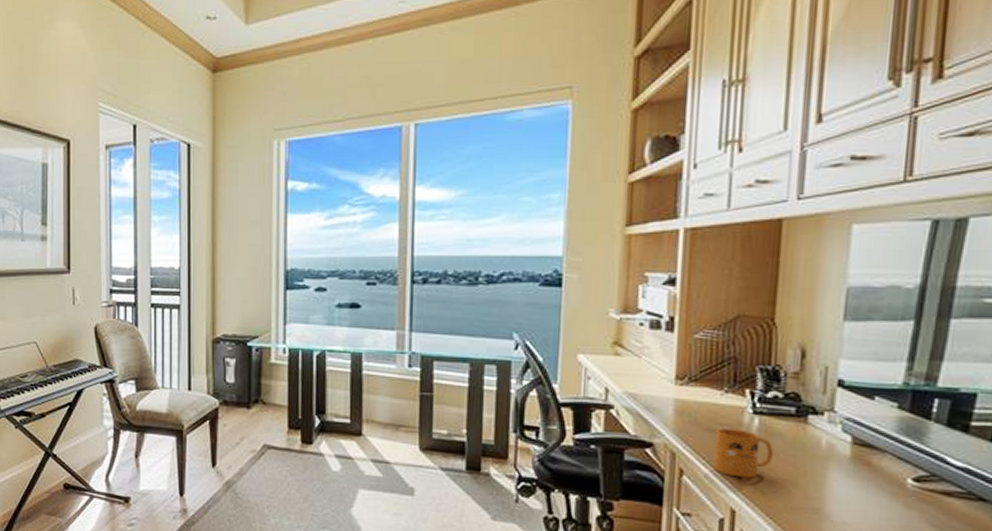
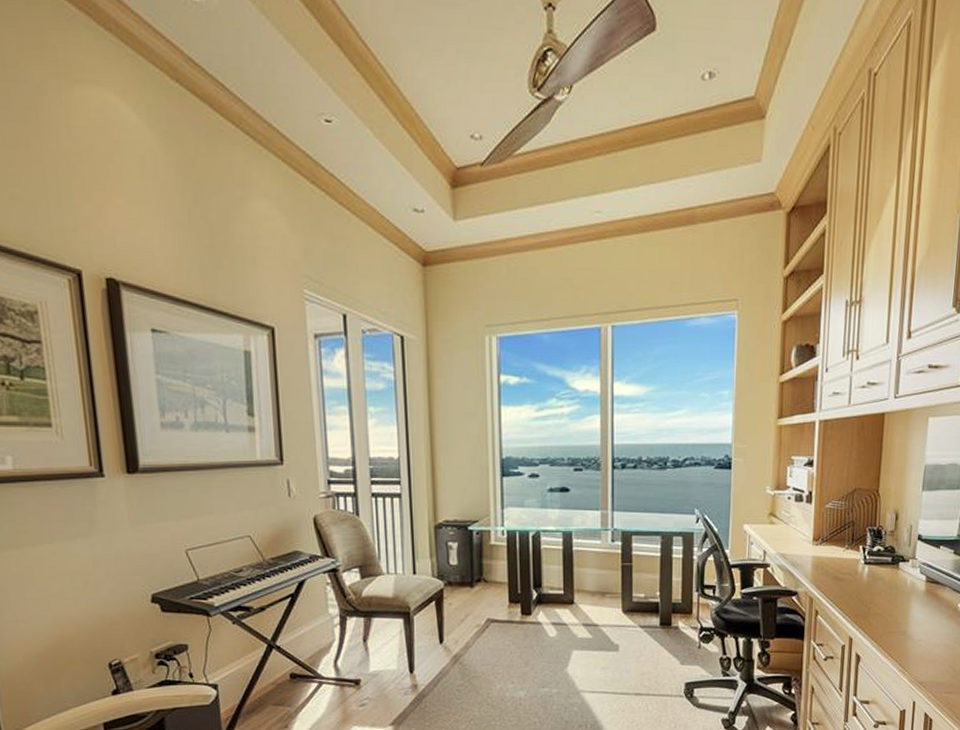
mug: present [714,428,773,478] -> none [838,577,877,613]

